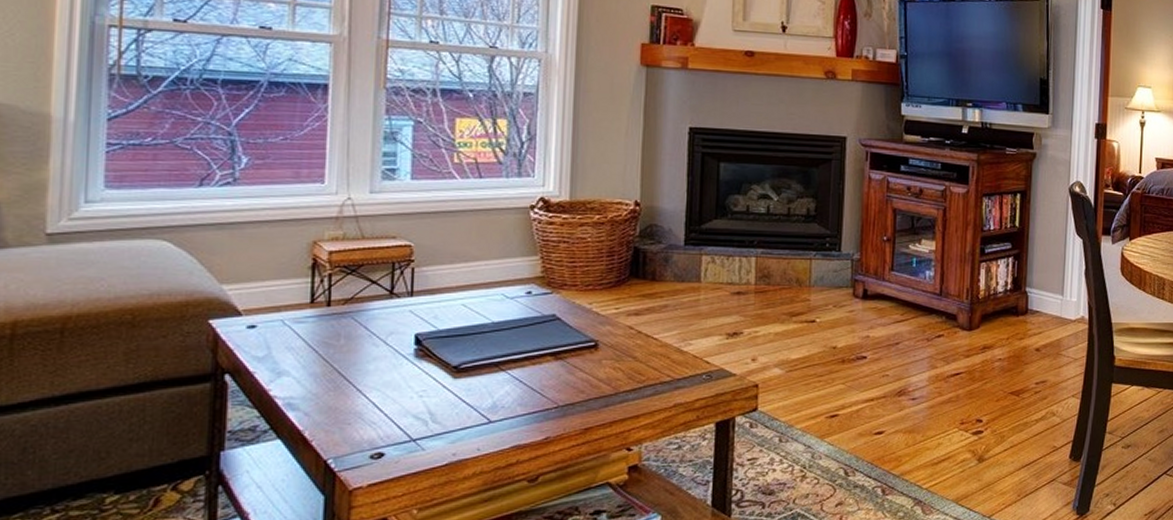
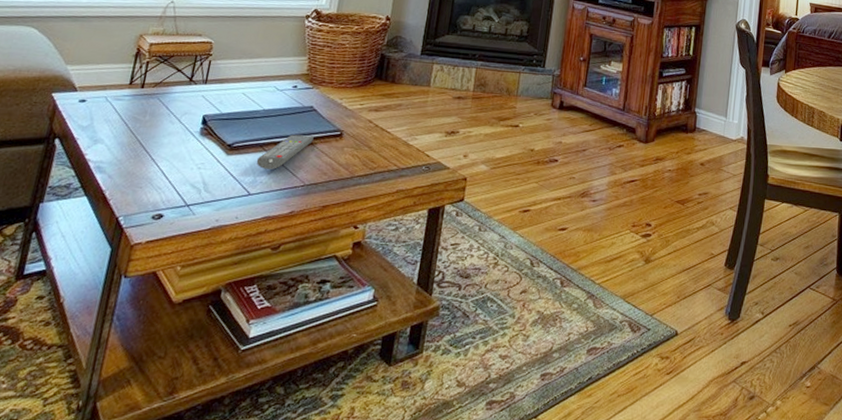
remote control: none [493,349,562,391] -> present [256,134,314,169]

